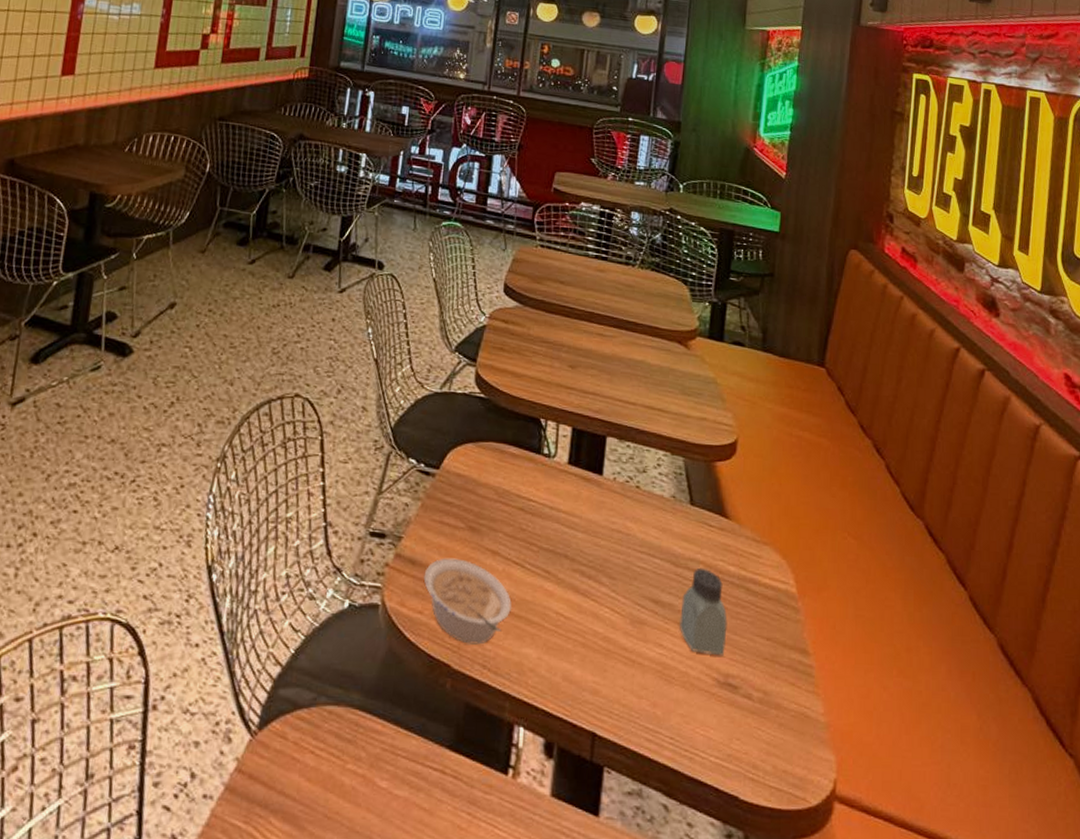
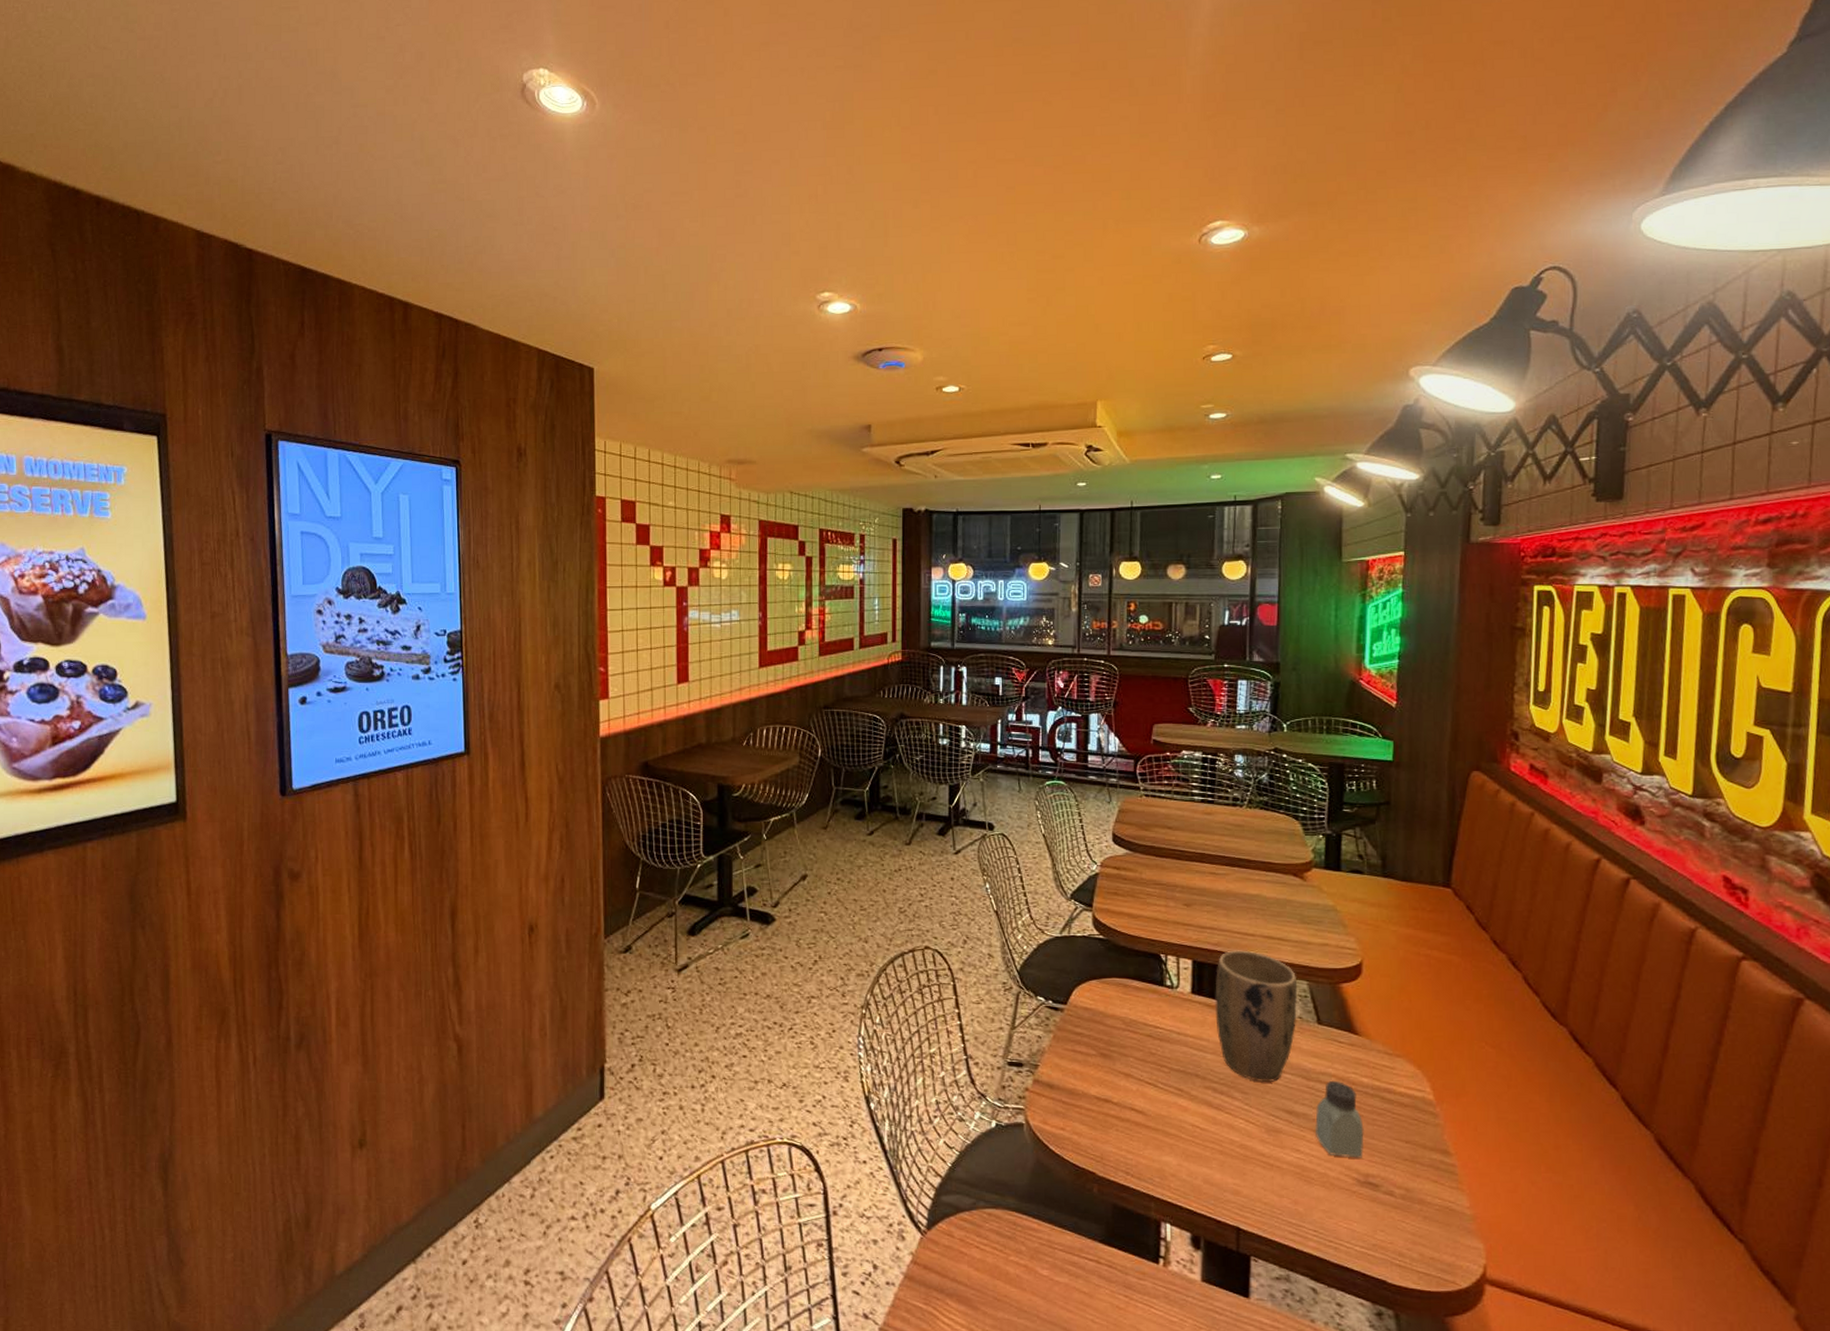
legume: present [423,558,512,645] -> none [1062,1081,1148,1155]
plant pot: none [590,419,674,567] -> present [1215,950,1298,1082]

